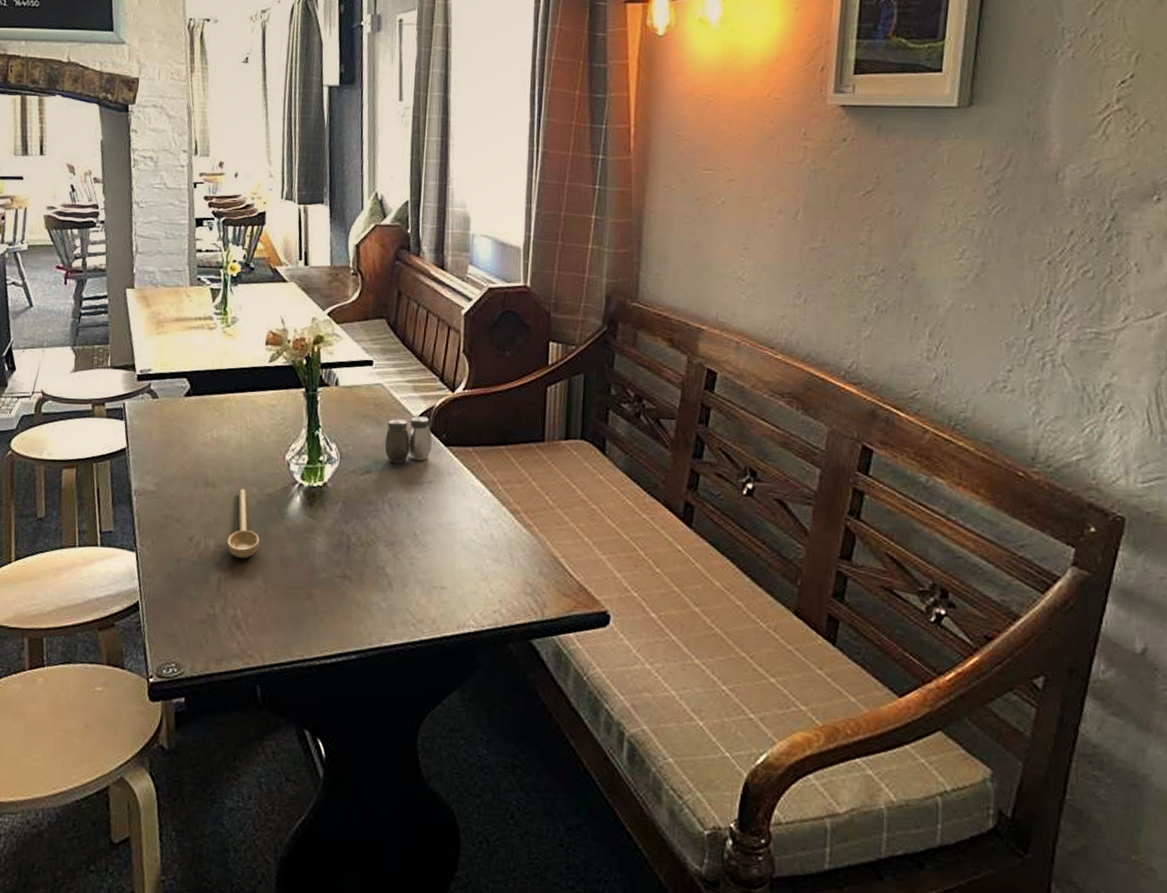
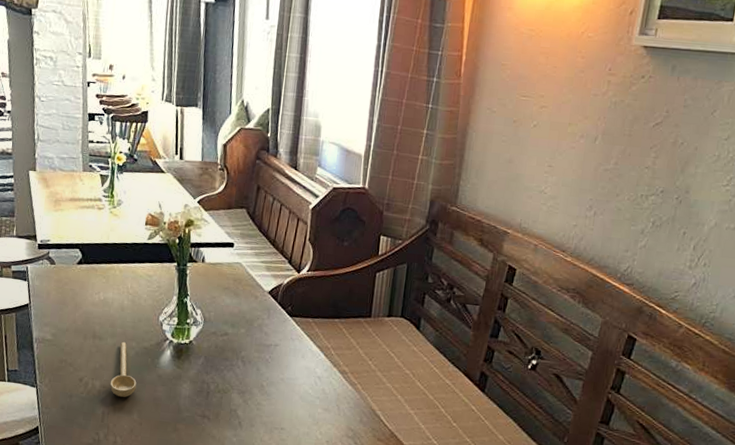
salt and pepper shaker: present [384,416,432,463] -> none [240,291,280,328]

